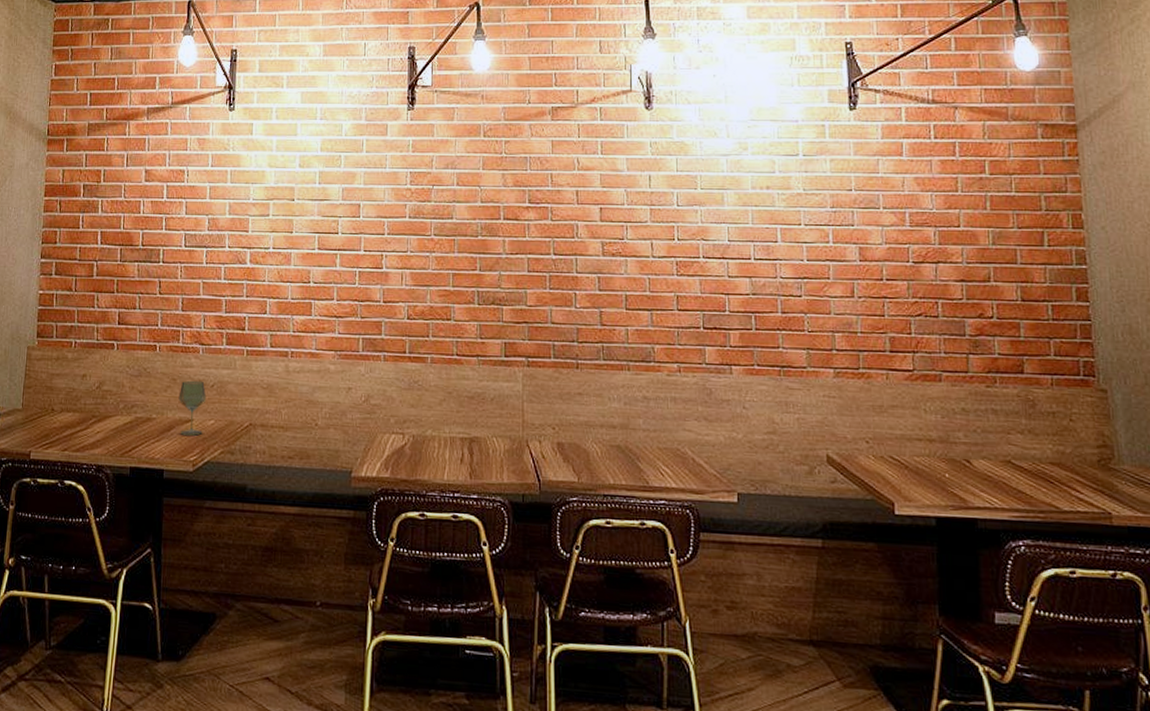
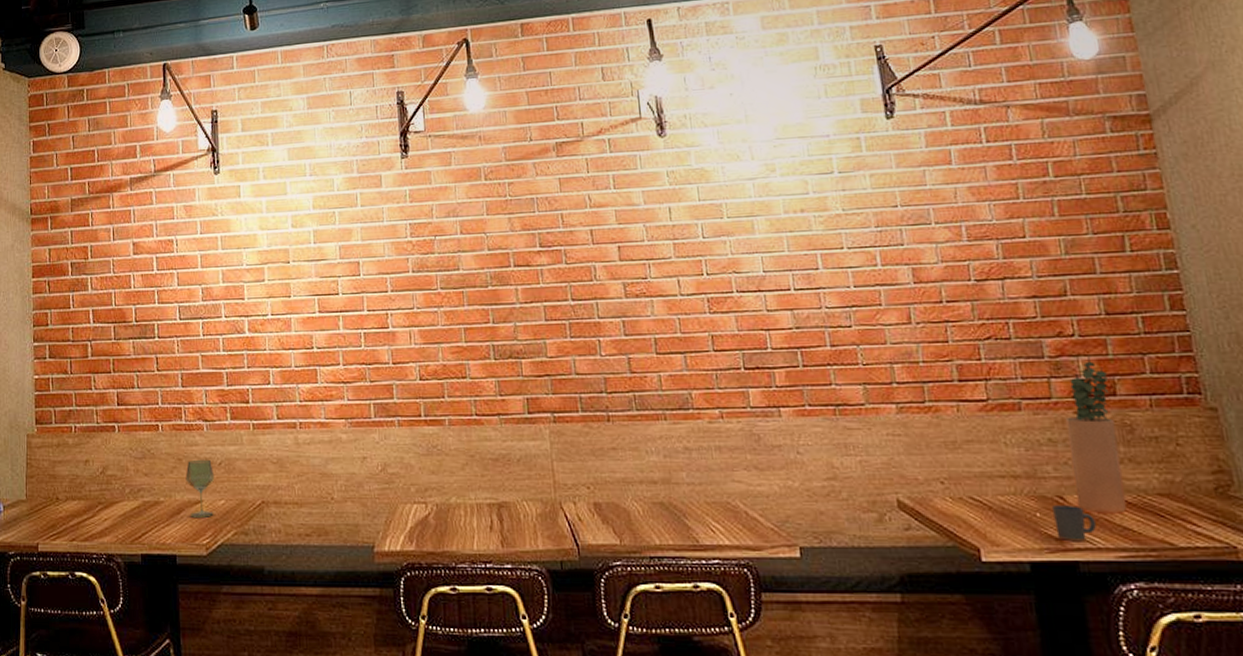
mug: none [960,468,995,502] -> present [1052,505,1096,542]
vase: none [978,335,1023,479] -> present [1064,355,1127,514]

